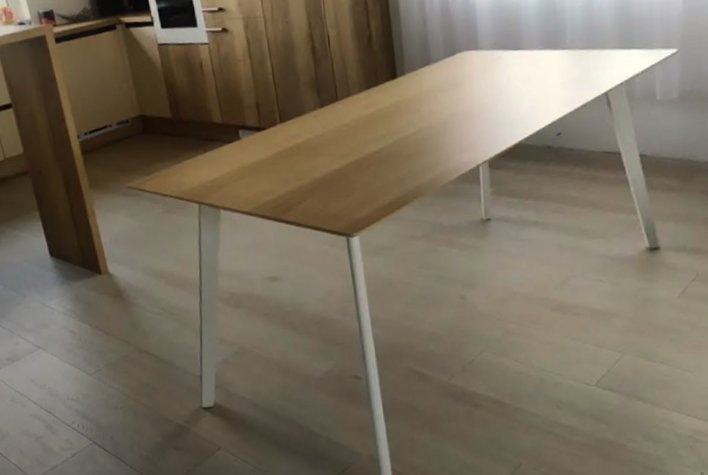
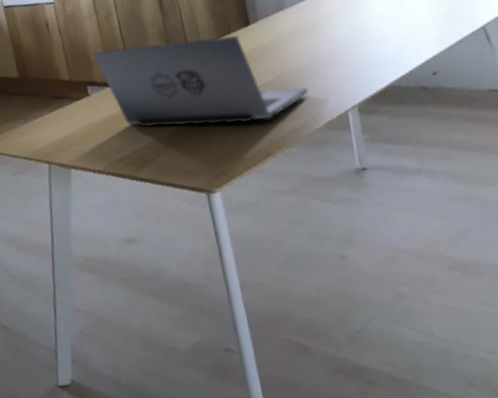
laptop: none [245,87,446,173] -> present [92,35,309,127]

